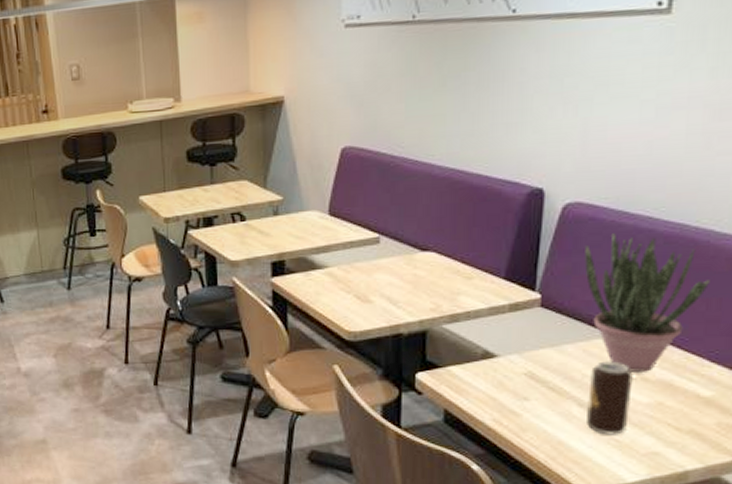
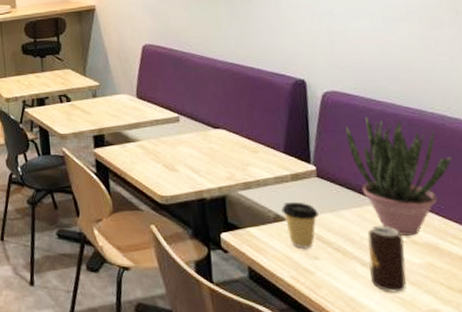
coffee cup: none [492,335,536,389] -> present [281,201,319,249]

